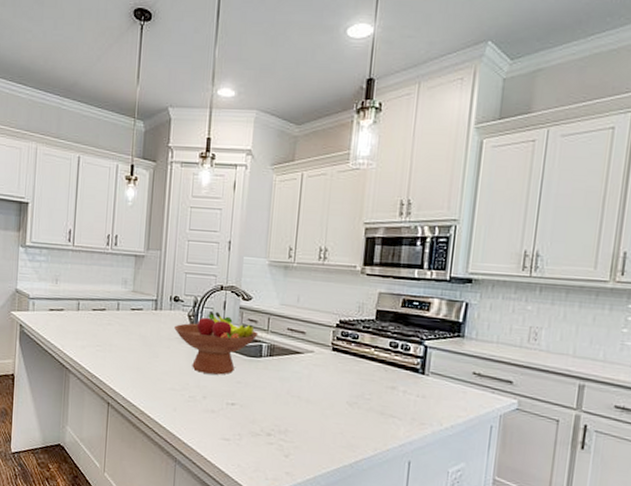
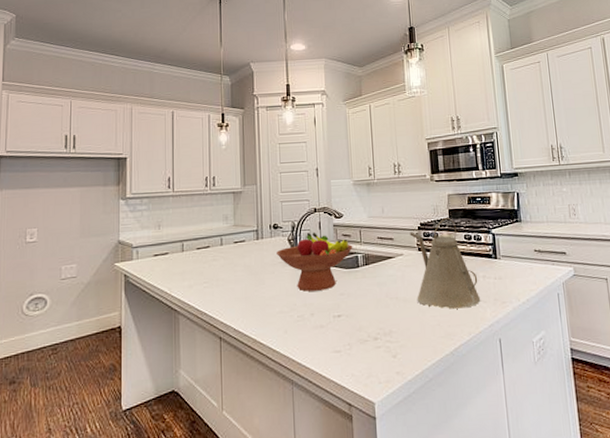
kettle: none [321,319,397,422] -> present [409,218,481,309]

